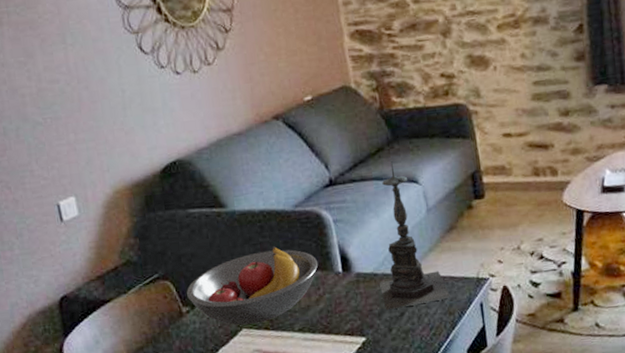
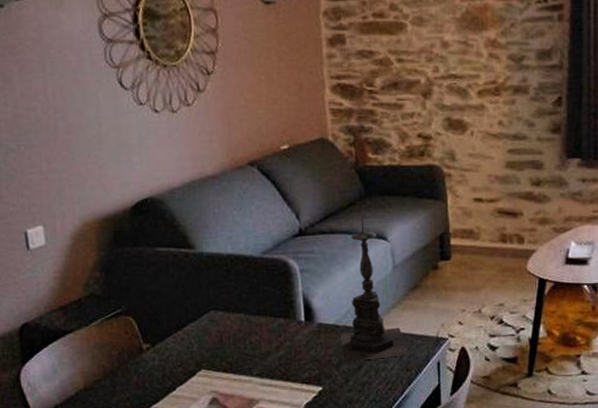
fruit bowl: present [187,246,319,326] -> none [149,291,282,366]

